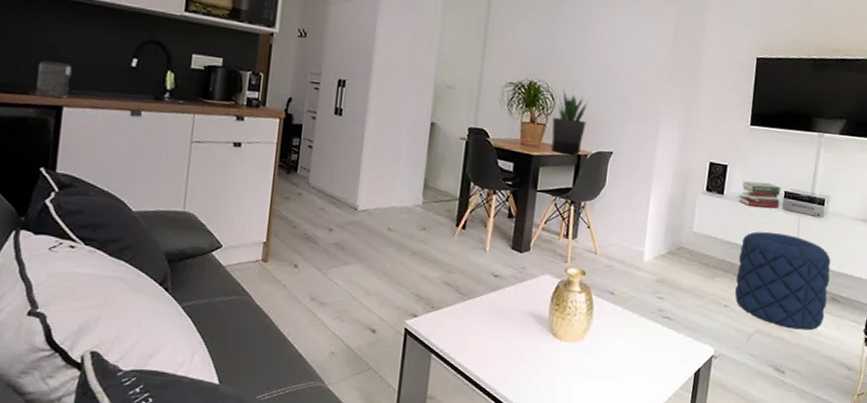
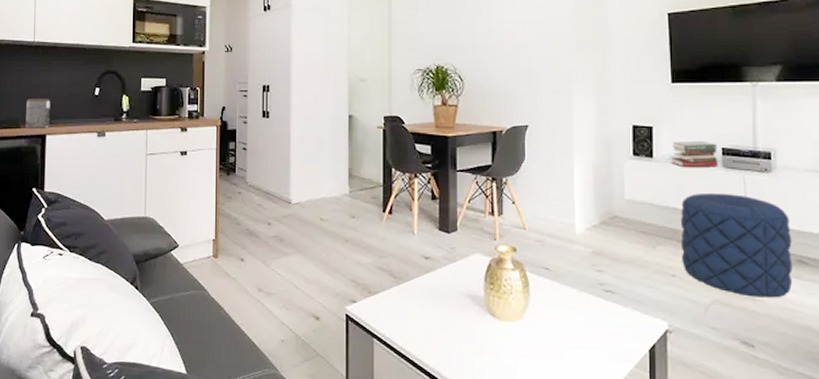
planter: present [550,89,587,155] -> none [463,69,497,132]

